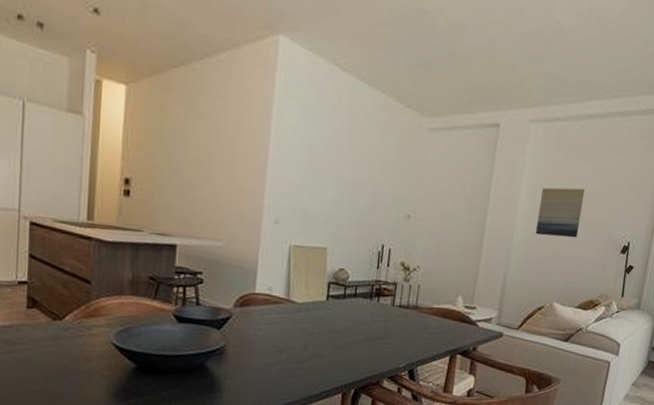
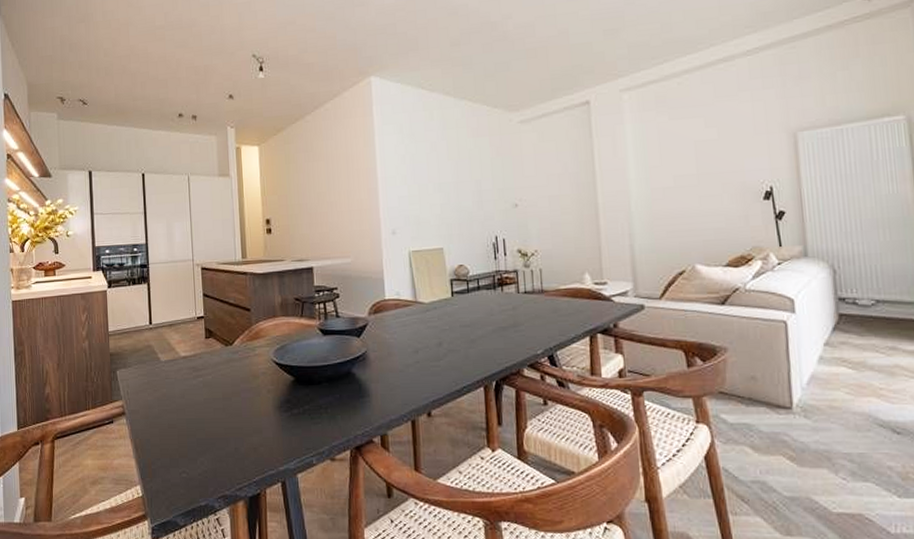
wall art: present [536,187,586,238] -> none [652,143,706,199]

